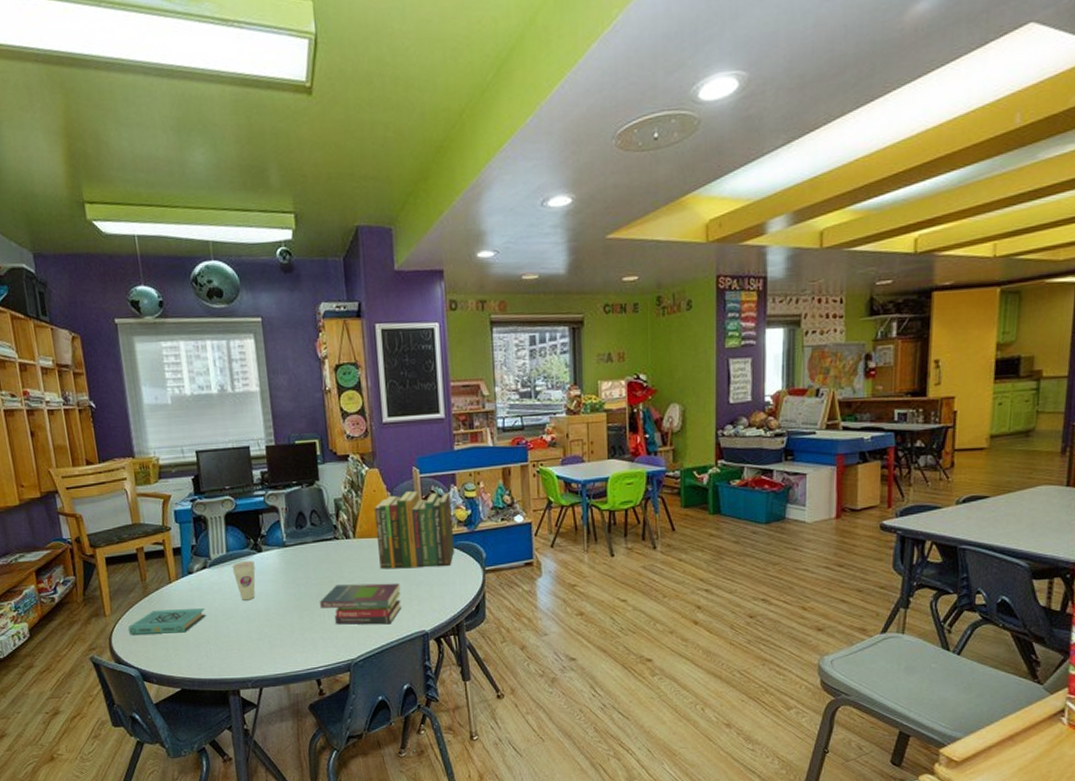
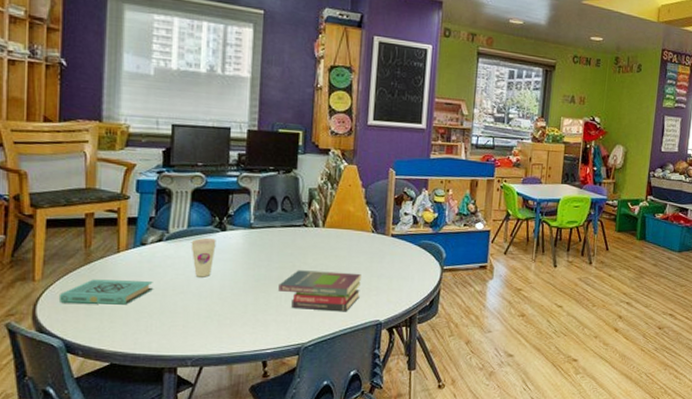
books: present [374,490,455,569] -> none [345,188,421,262]

